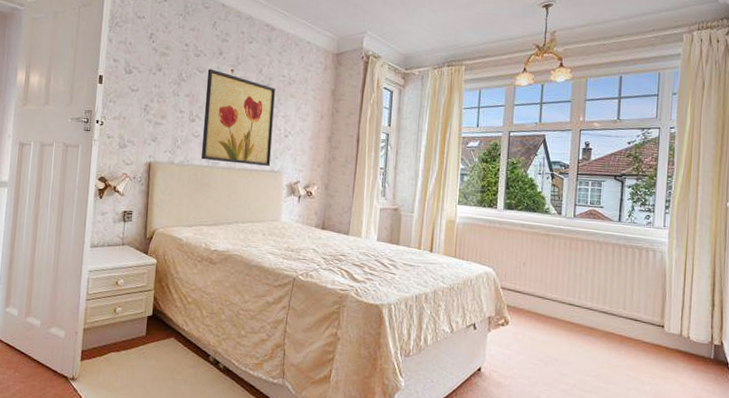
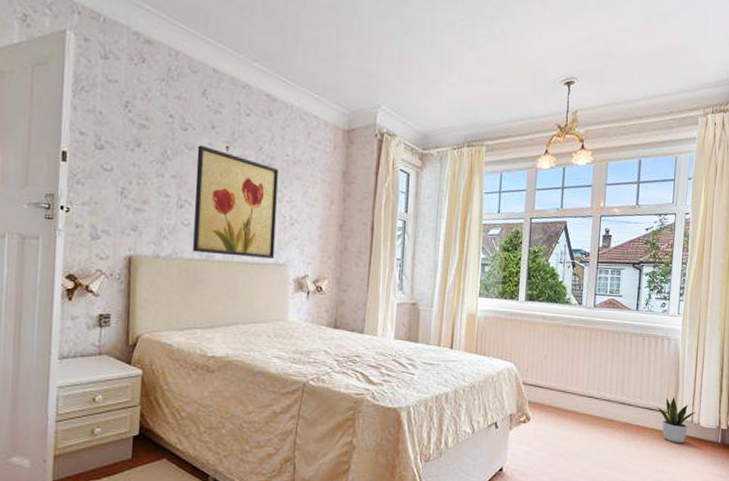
potted plant: none [642,309,686,357] -> present [657,396,696,443]

